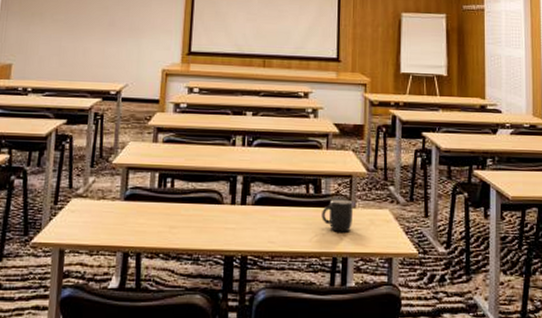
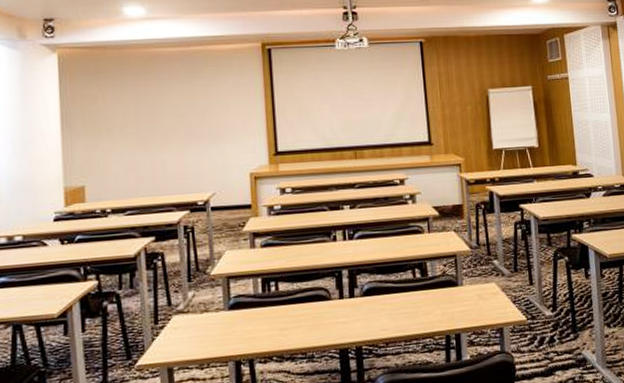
mug: present [322,199,353,232] -> none [430,278,462,311]

